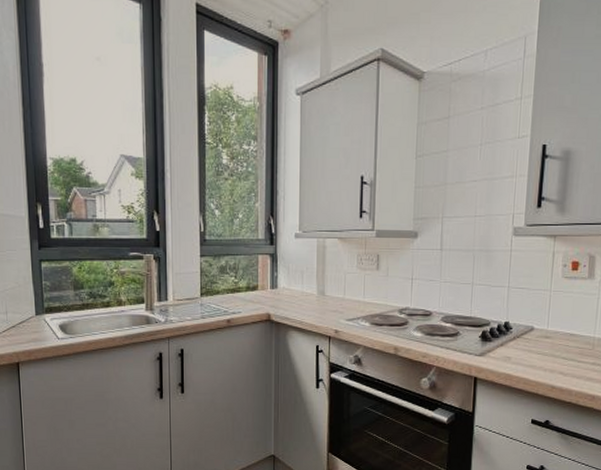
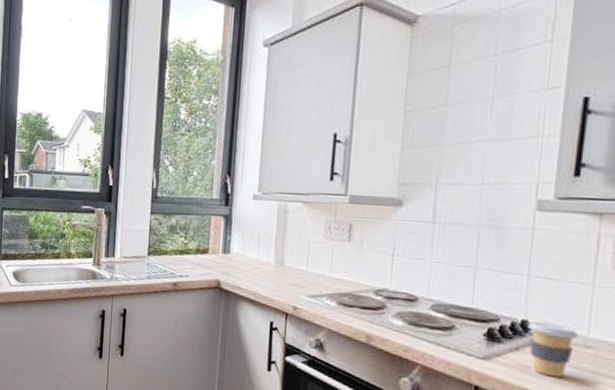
coffee cup: none [509,322,542,363] -> present [528,321,579,378]

